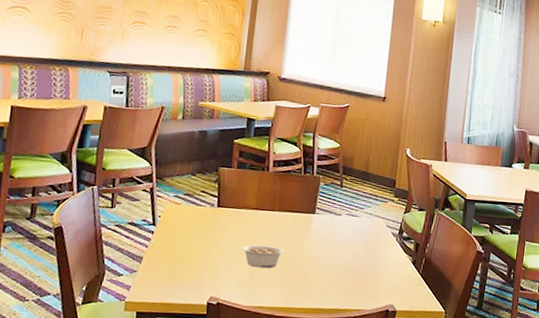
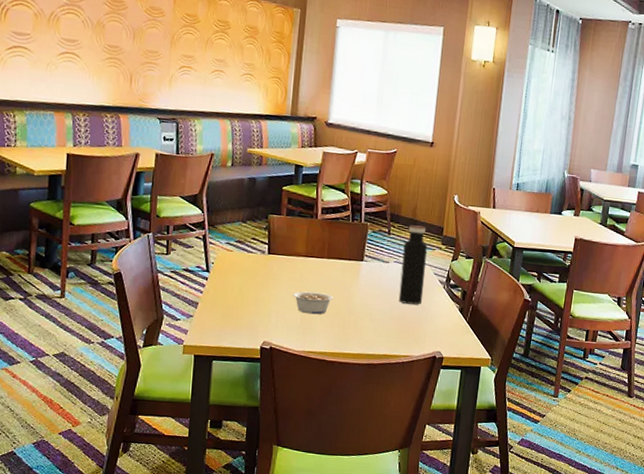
water bottle: none [350,177,380,257] -> present [398,225,427,305]

